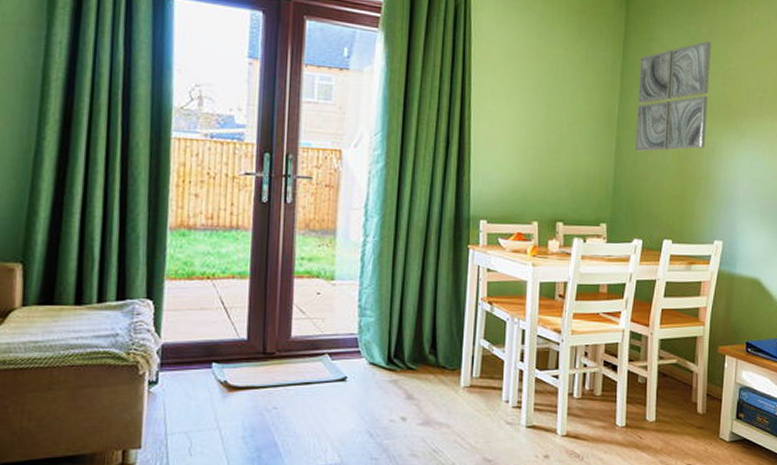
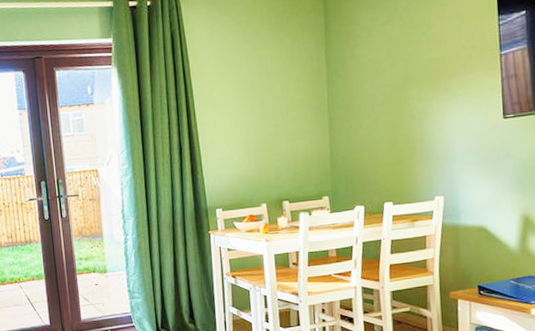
wall art: present [635,41,711,152] -> none [342,13,416,128]

